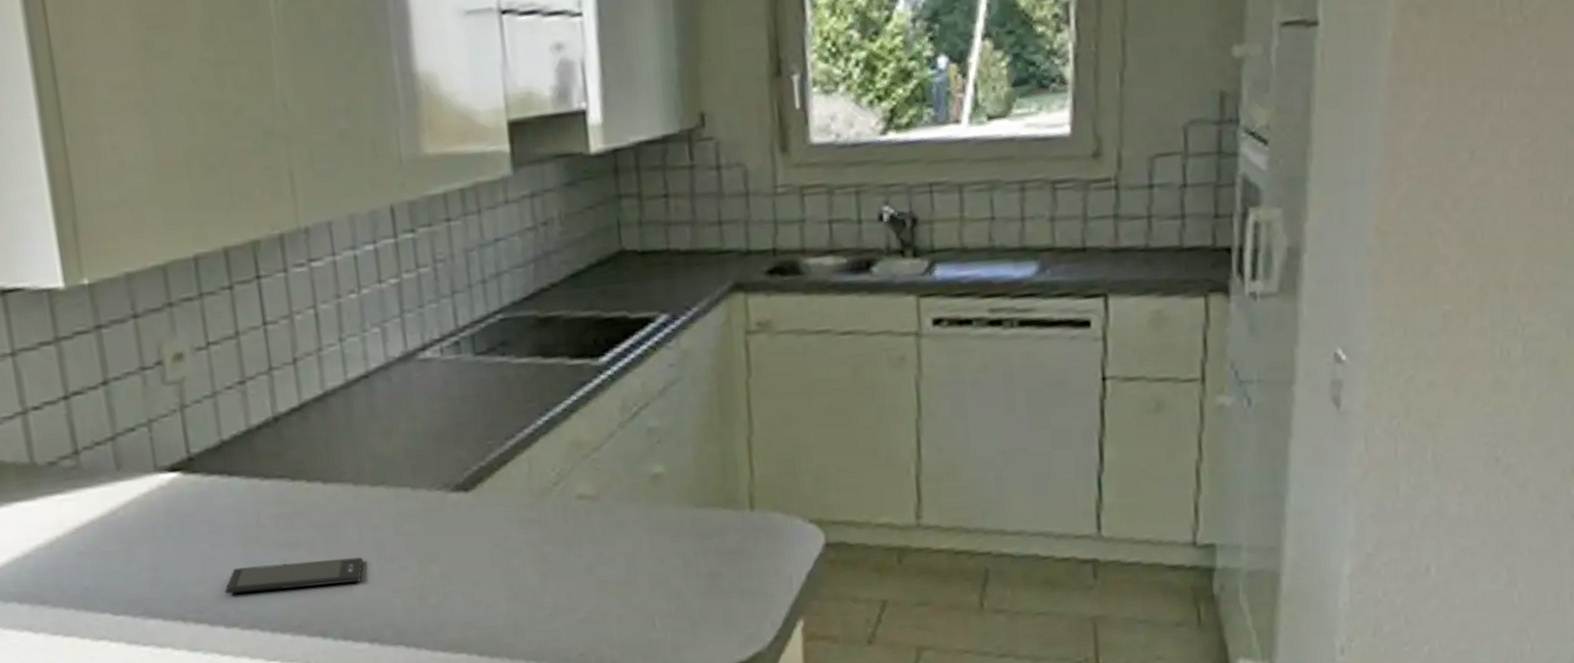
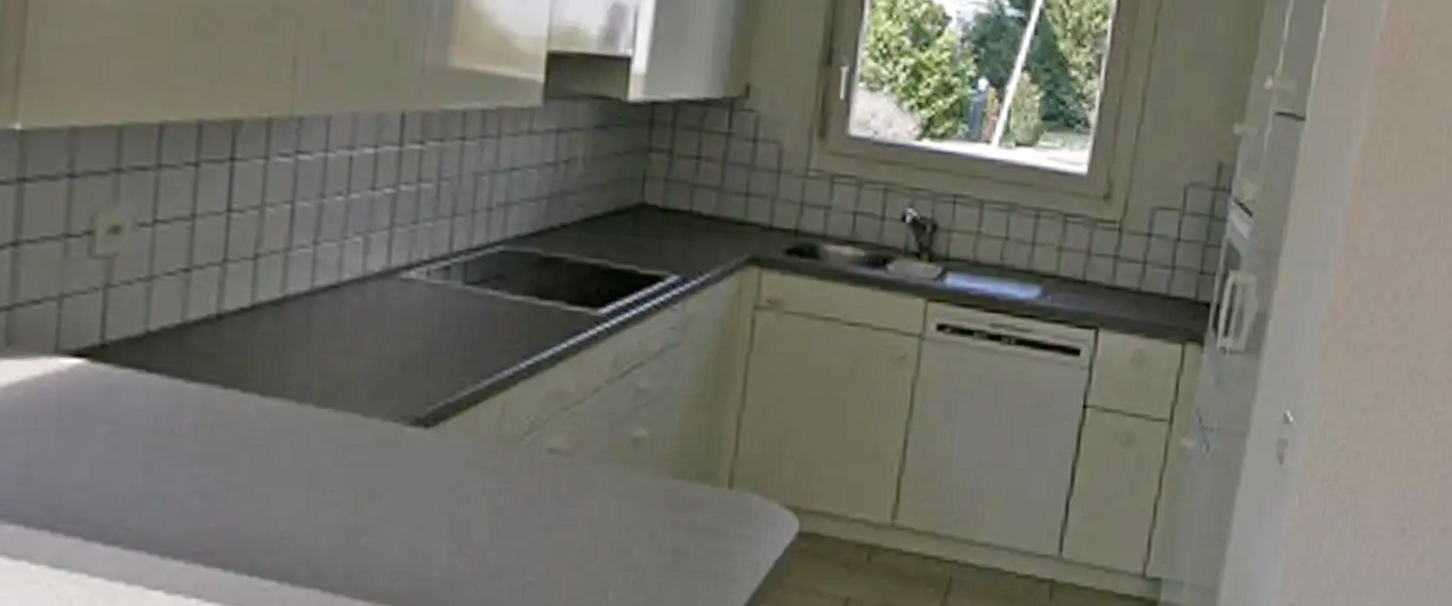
smartphone: present [224,556,364,595] -> none [112,477,291,511]

